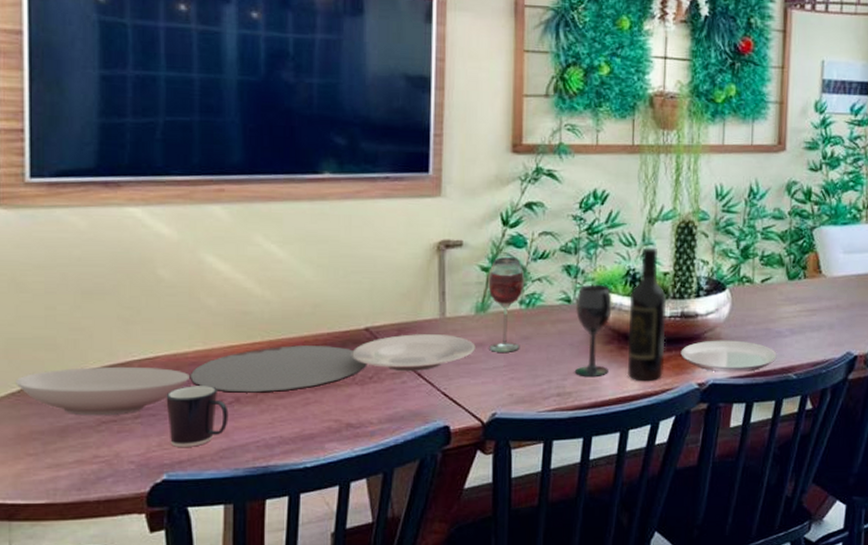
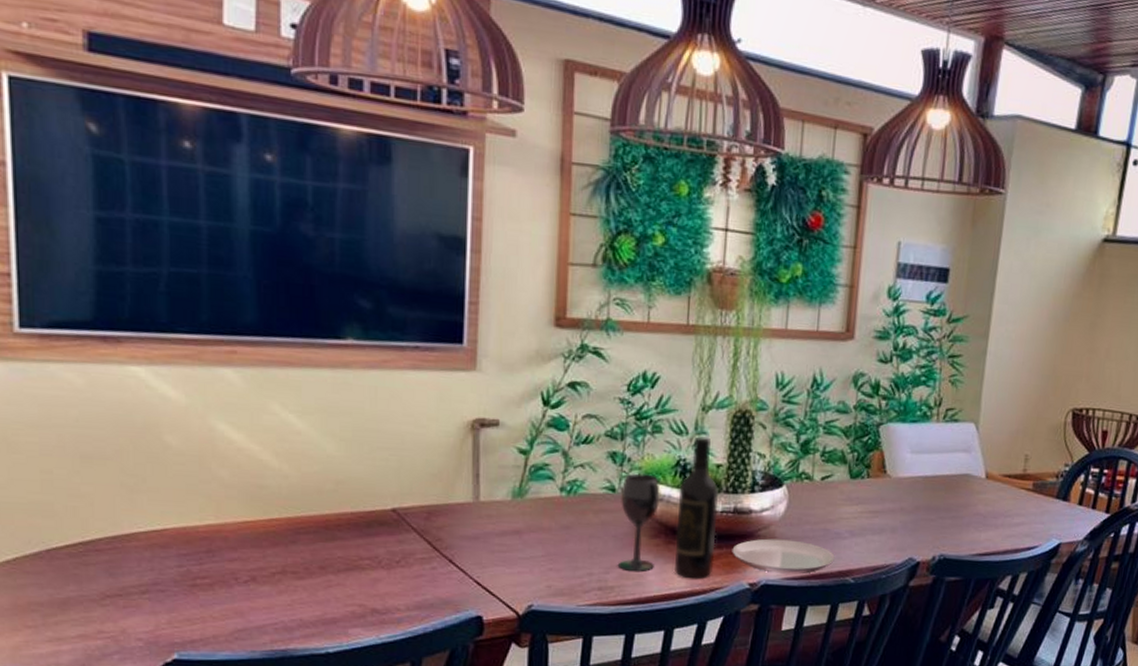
bowl: present [16,366,190,415] -> none [10,537,201,589]
mug: present [166,384,229,447] -> none [175,561,244,626]
placemat: present [189,345,367,393] -> none [201,524,394,573]
plate: present [352,334,476,372] -> none [378,517,512,558]
wineglass: present [488,257,525,352] -> none [526,440,566,542]

